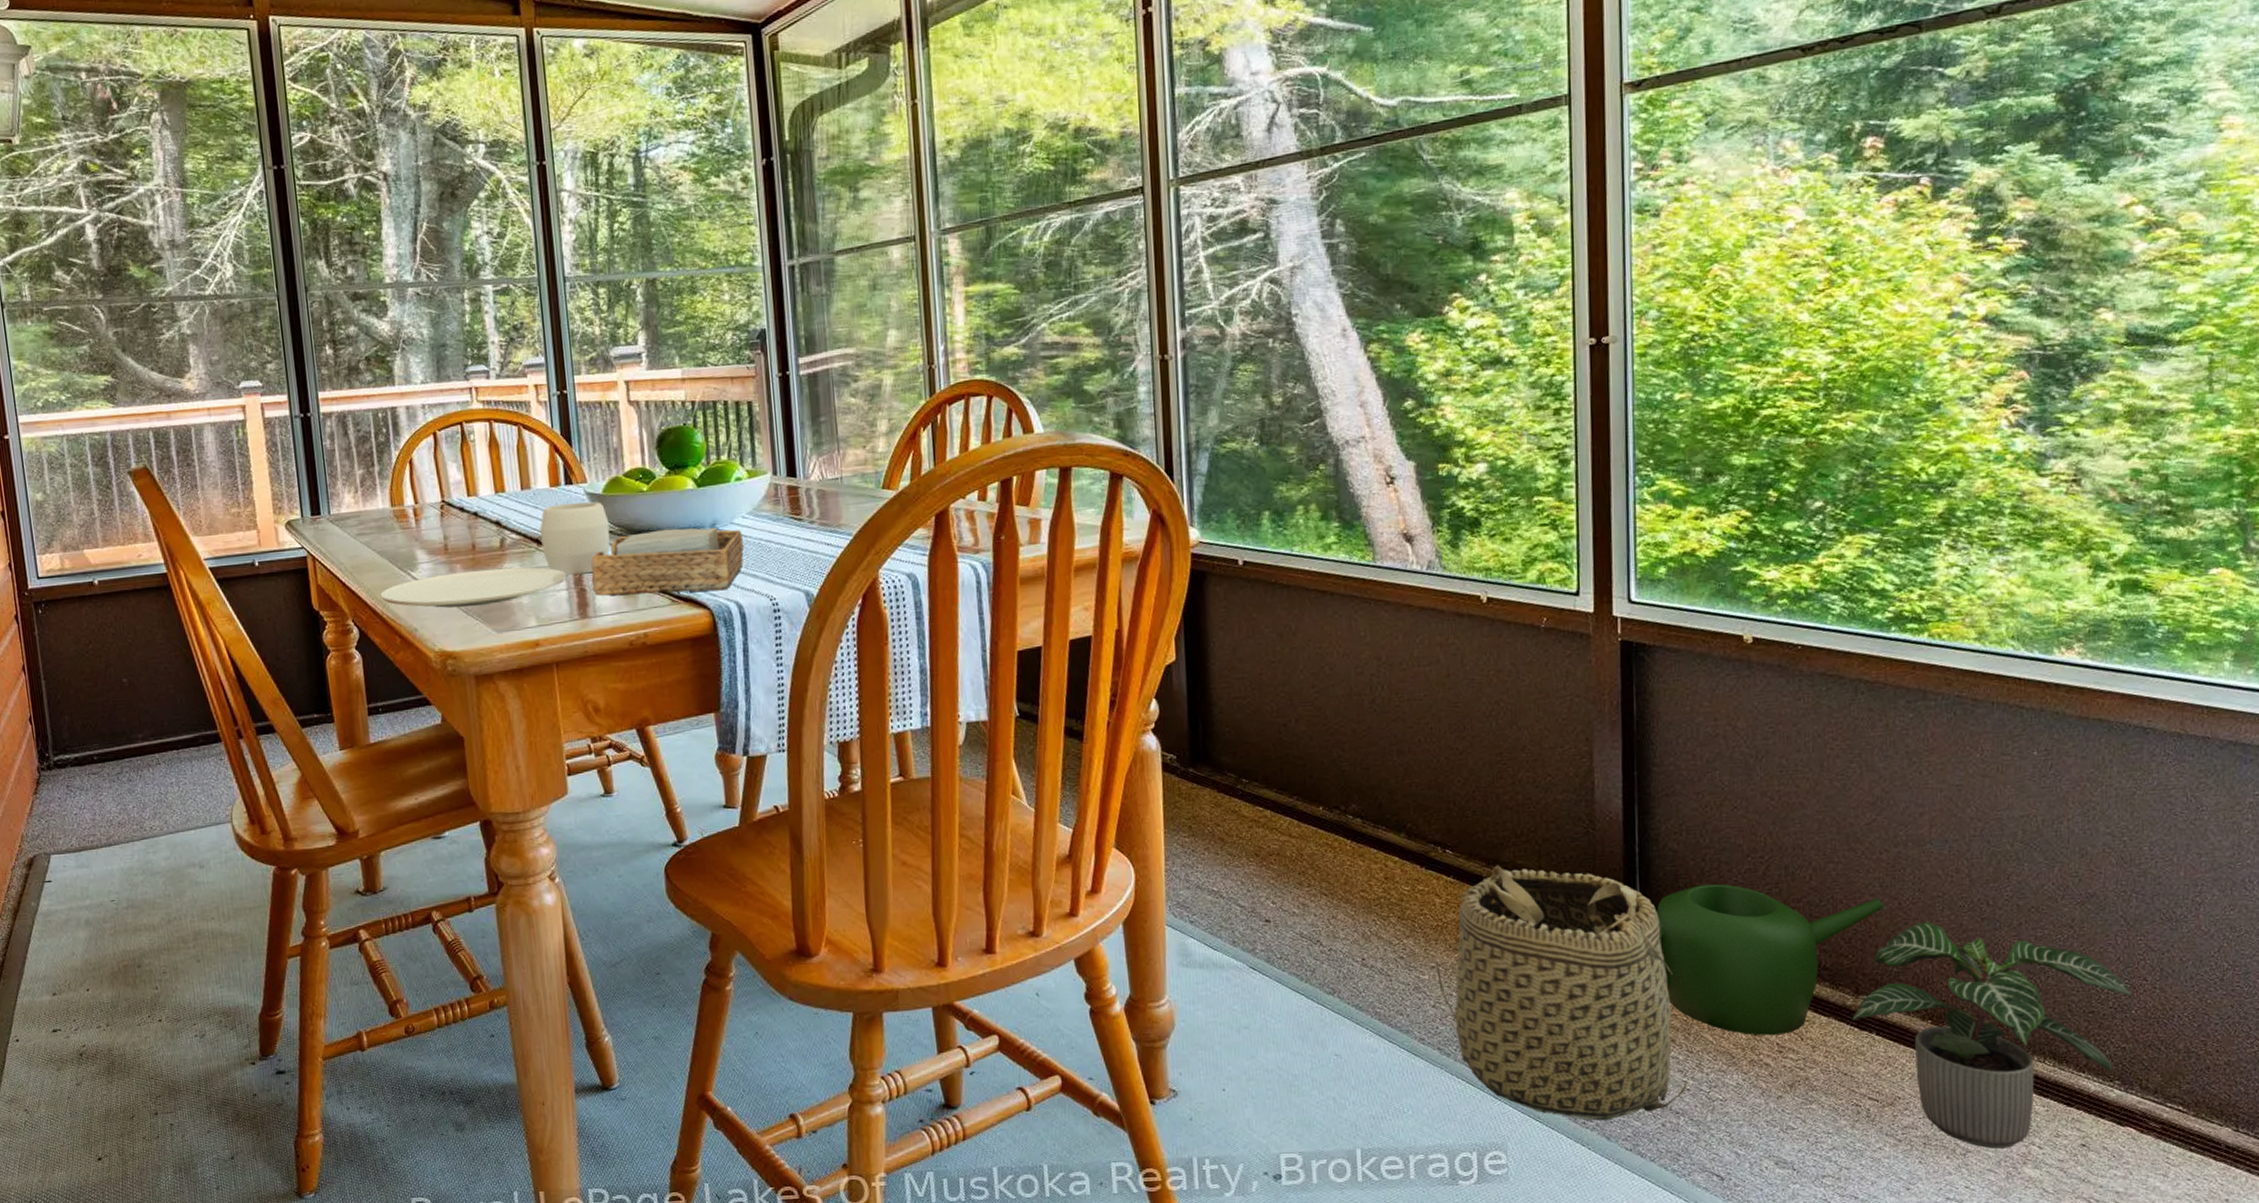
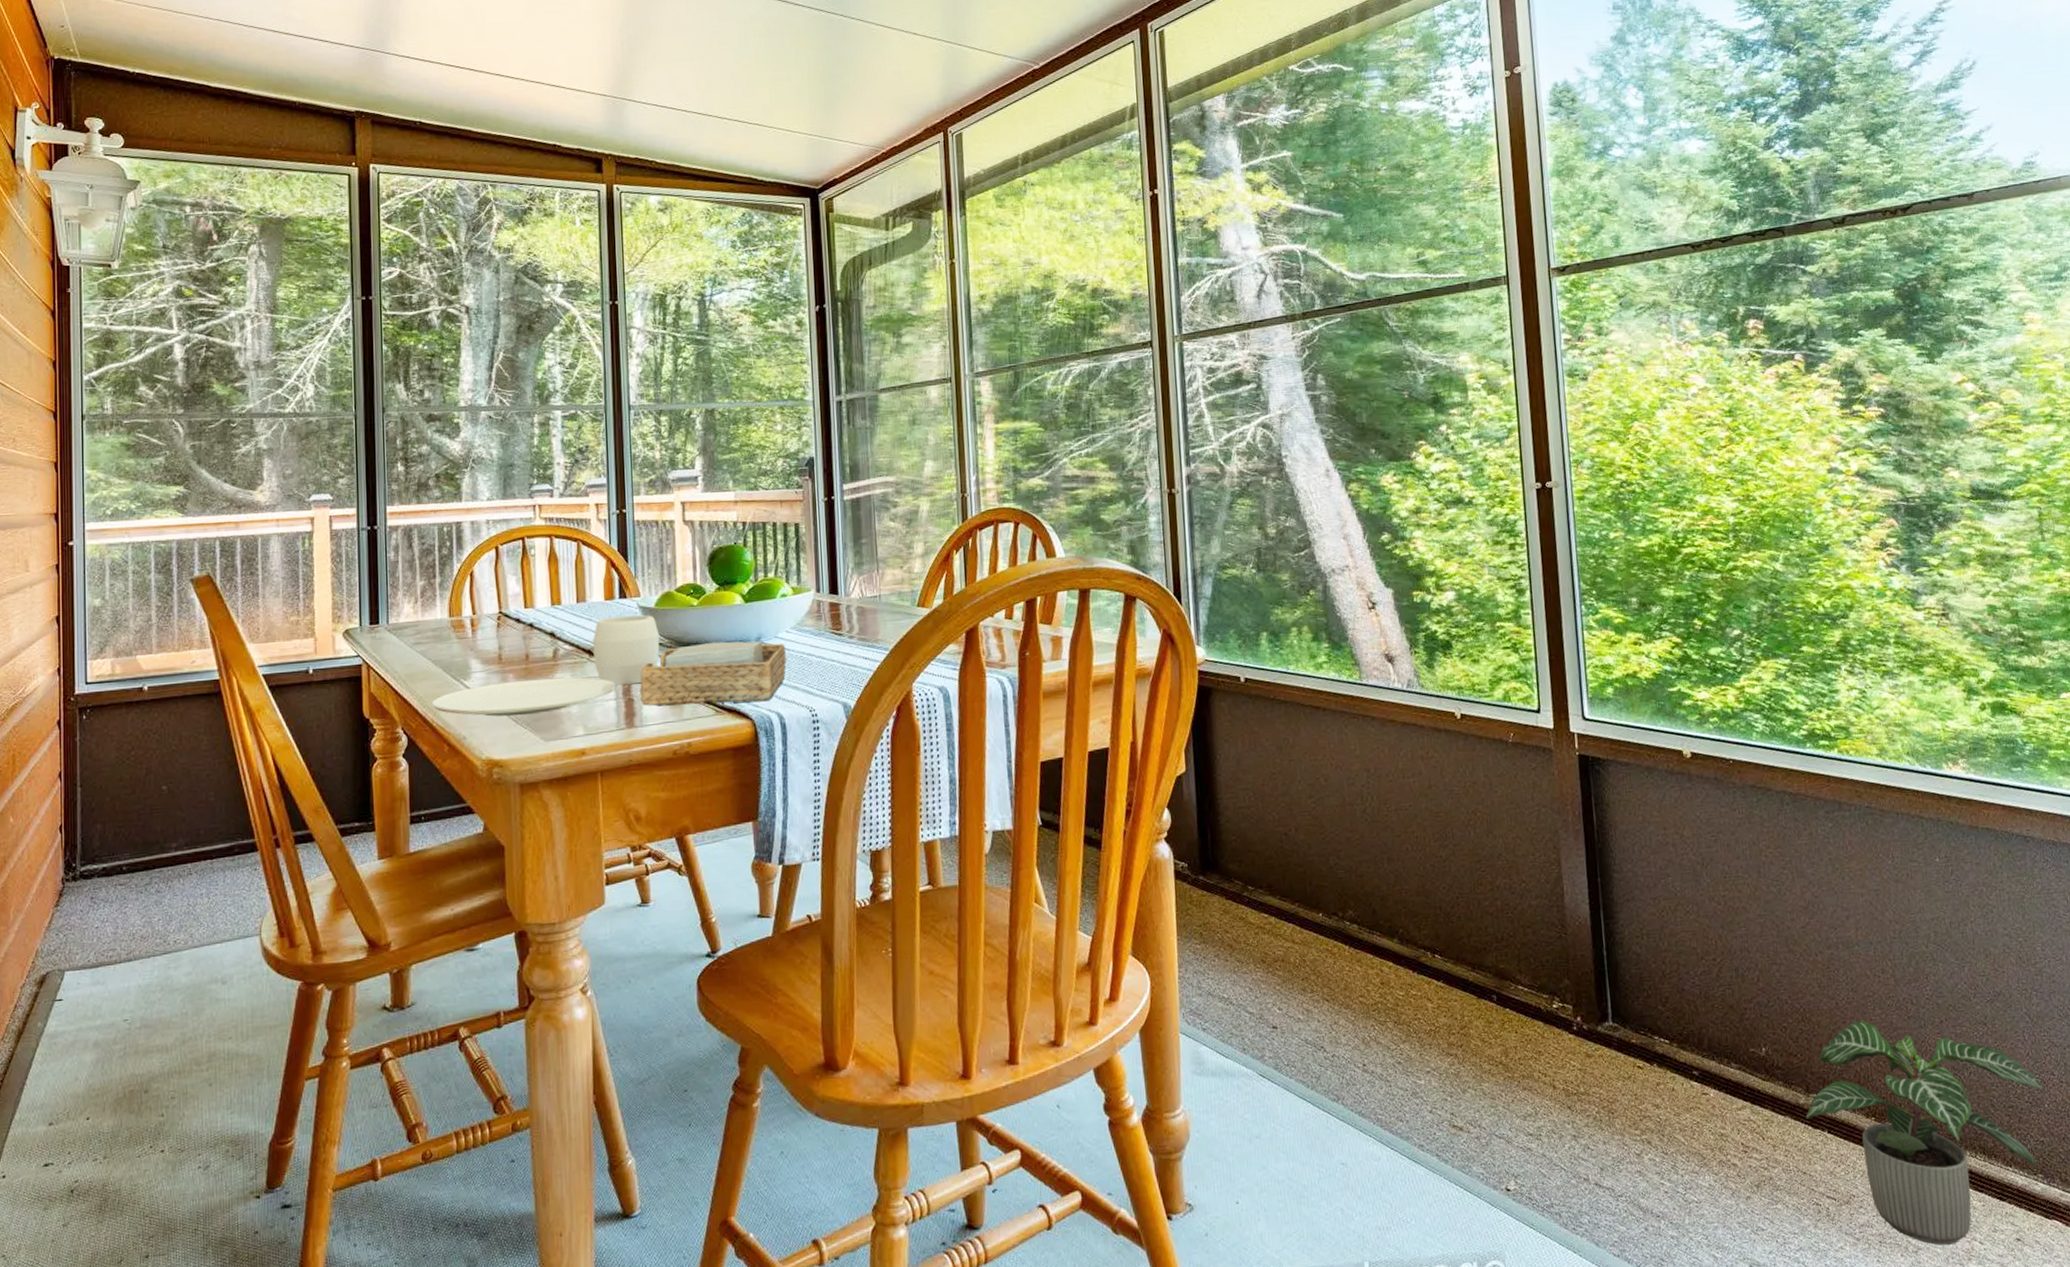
basket: present [1435,865,1689,1121] -> none [1430,969,1666,1227]
watering can: present [1656,884,1885,1036] -> none [1625,986,1824,1136]

